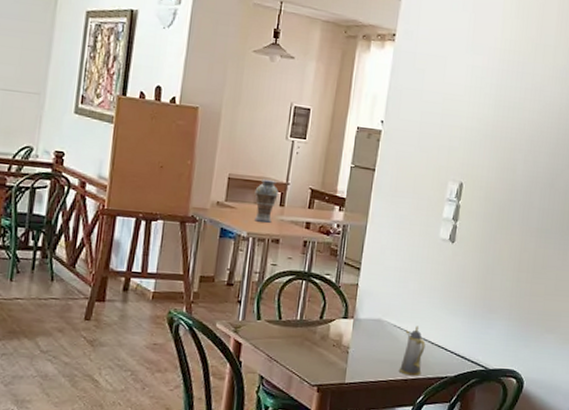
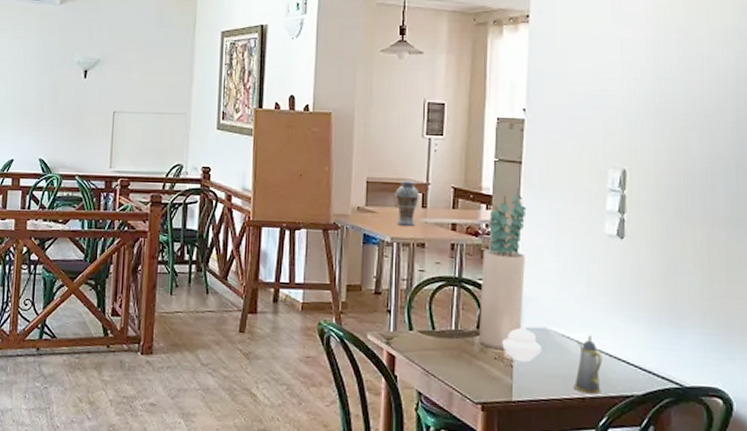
vase: none [320,192,375,339] -> present [478,187,527,351]
sugar bowl: none [341,316,376,348] -> present [502,325,542,362]

